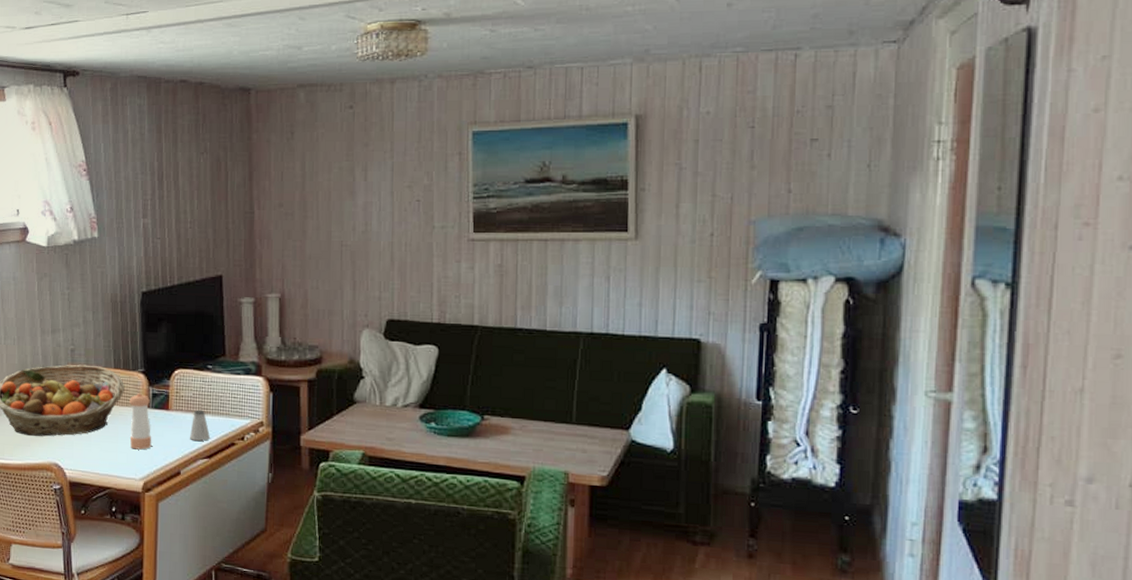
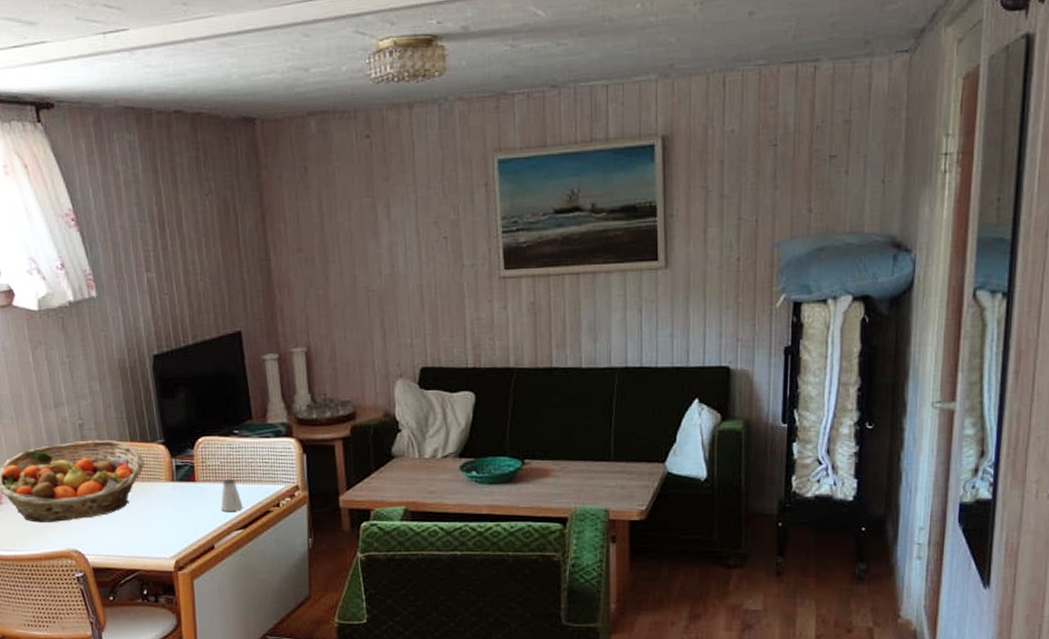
pepper shaker: present [129,393,152,450] -> none [151,466,181,527]

